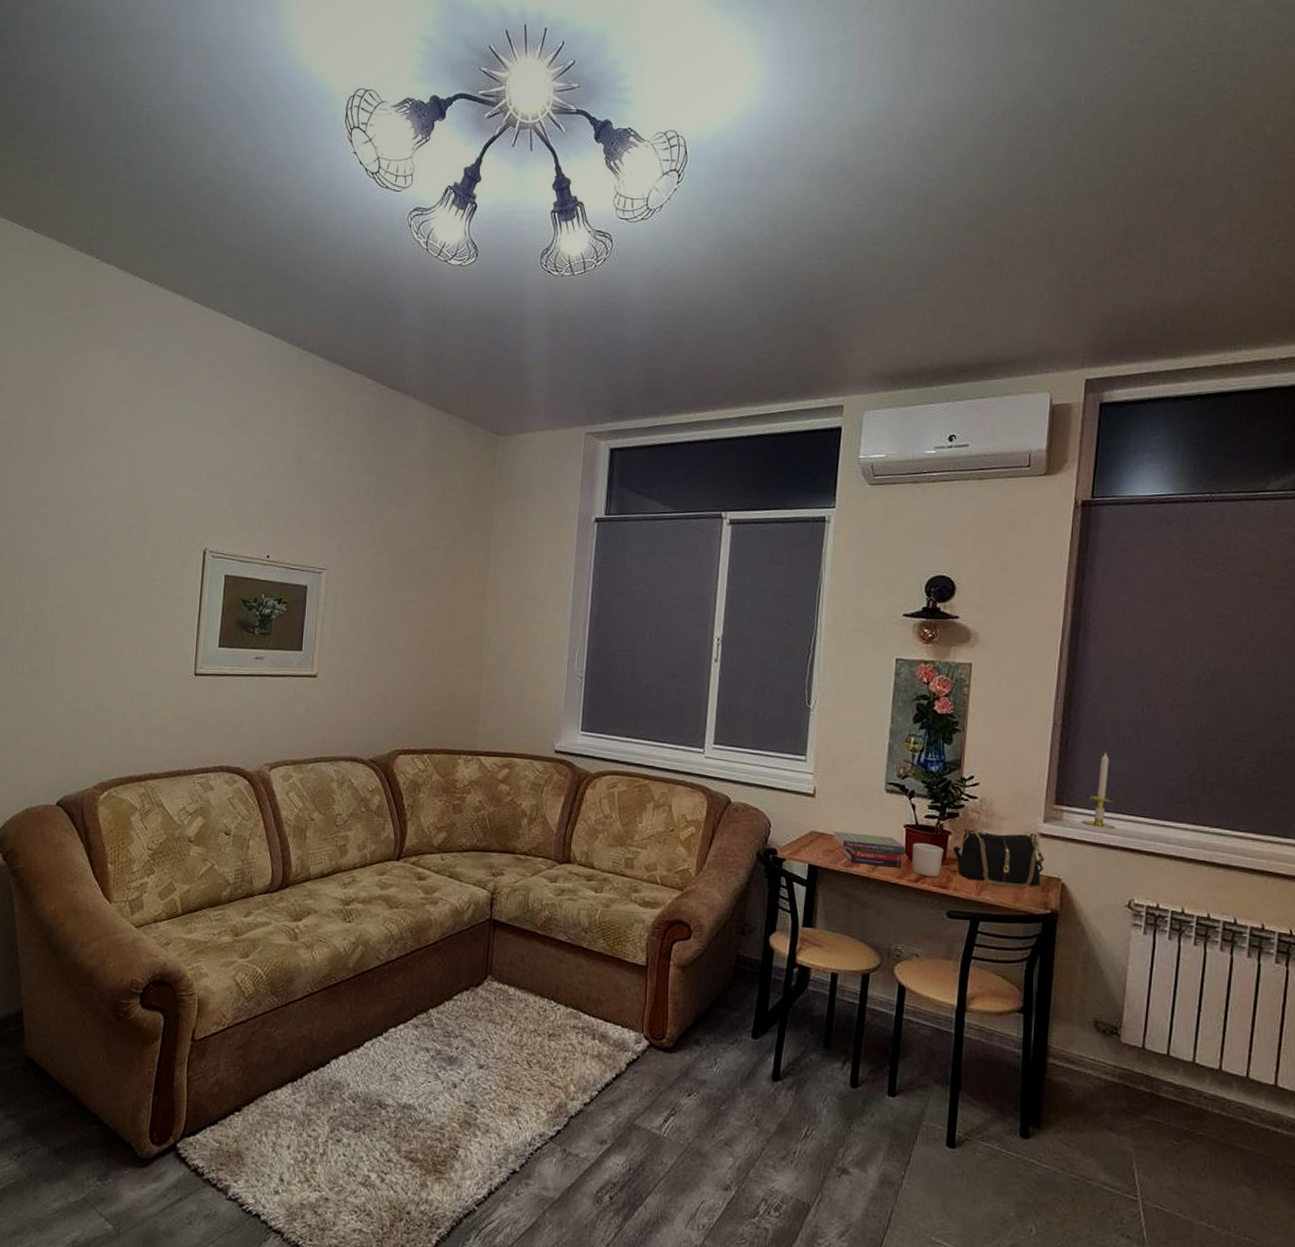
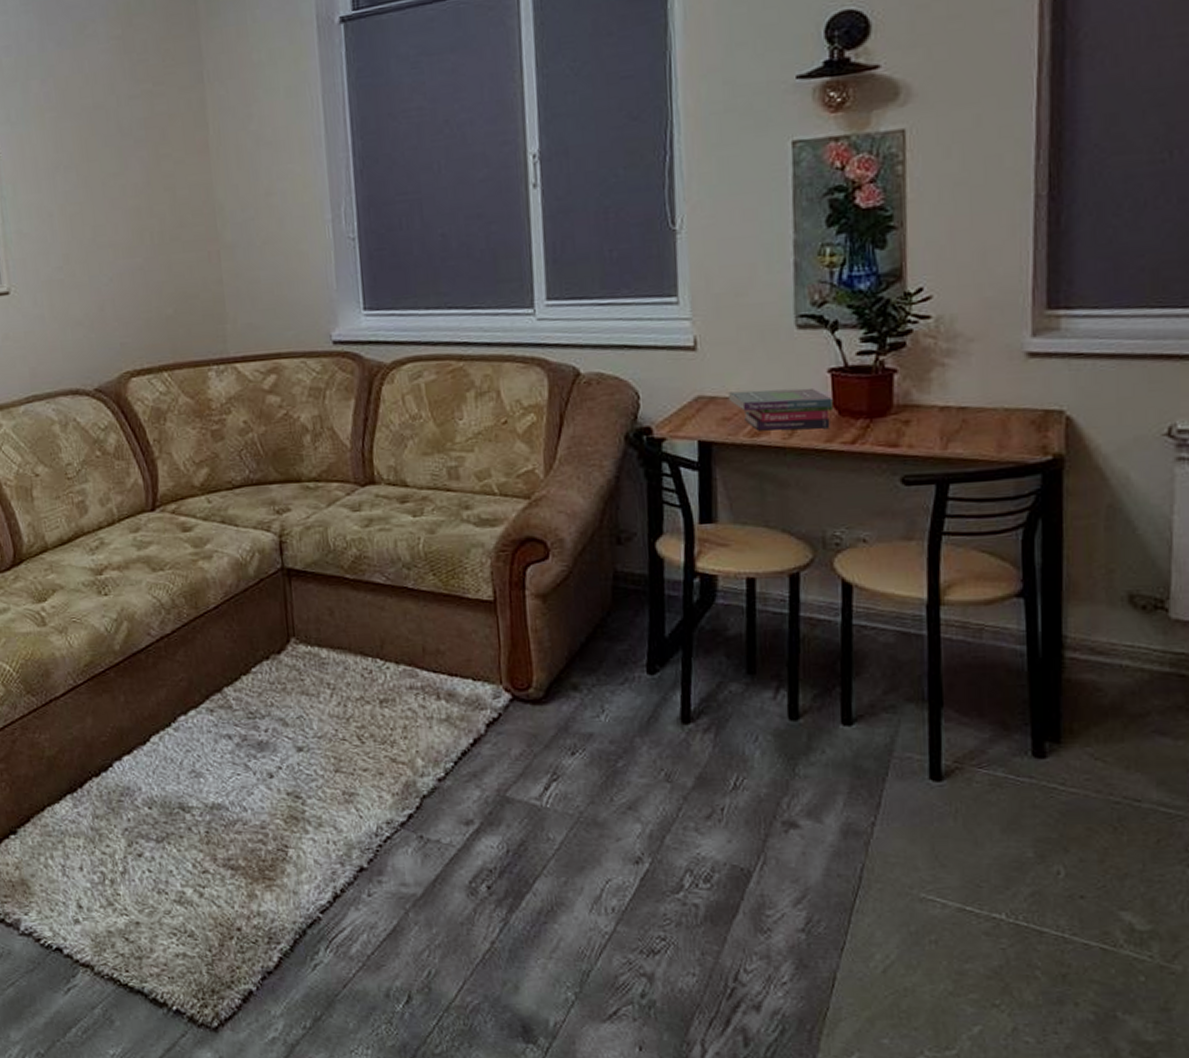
mug: present [912,842,943,878] -> none [843,389,889,435]
handbag: present [953,828,1045,888] -> none [902,352,1038,434]
candle: present [1081,752,1116,829] -> none [1089,224,1143,333]

